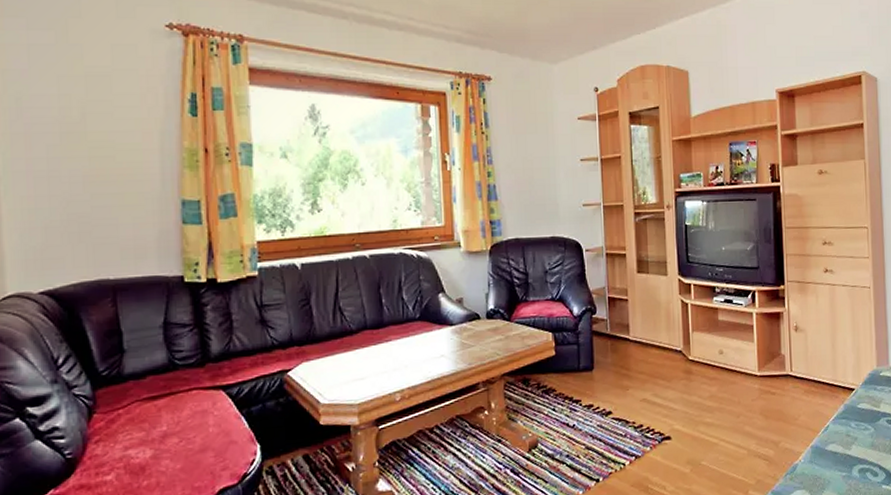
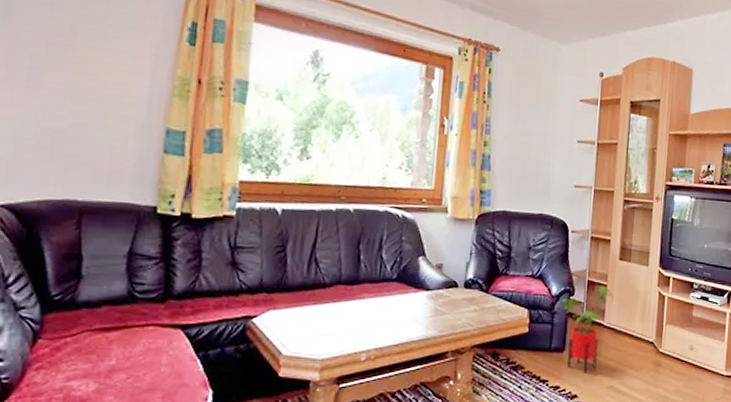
house plant: none [585,301,636,389] -> present [562,286,614,373]

